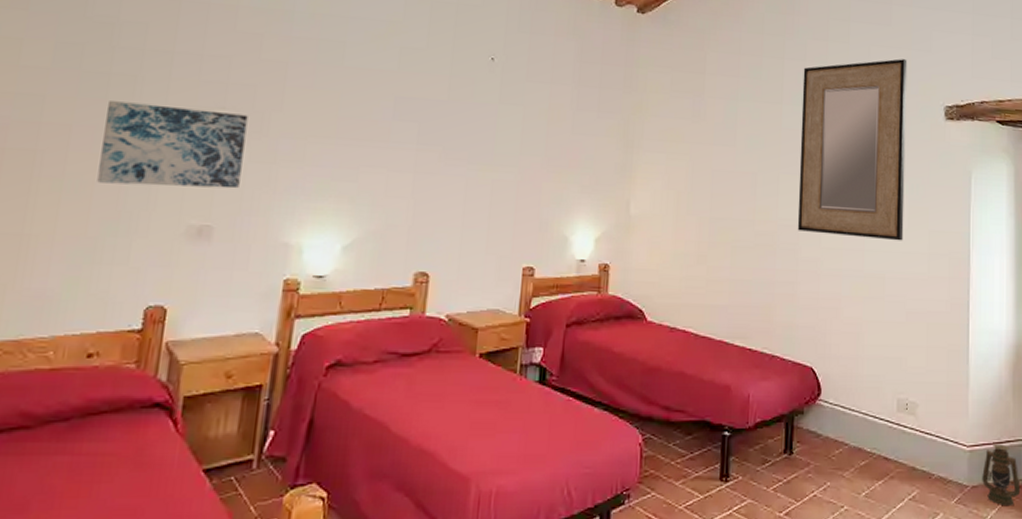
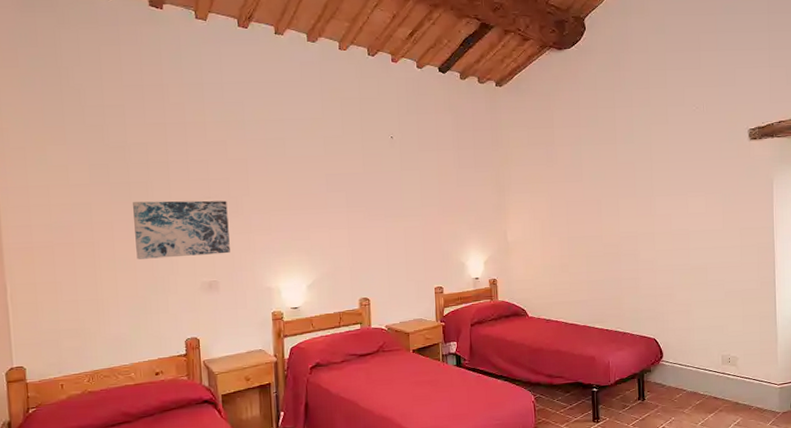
home mirror: present [797,59,908,241] -> none [631,95,720,240]

